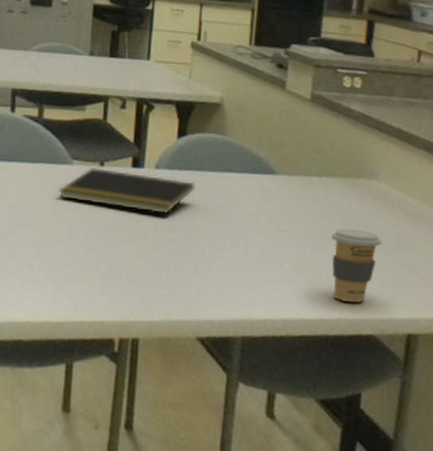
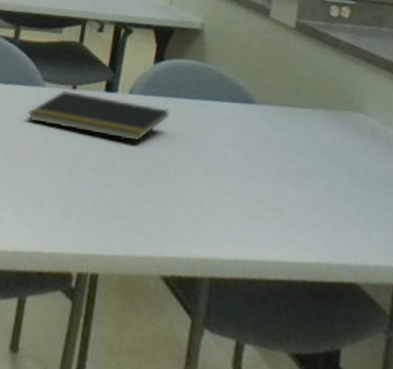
coffee cup: present [331,228,382,303] -> none [312,163,368,246]

